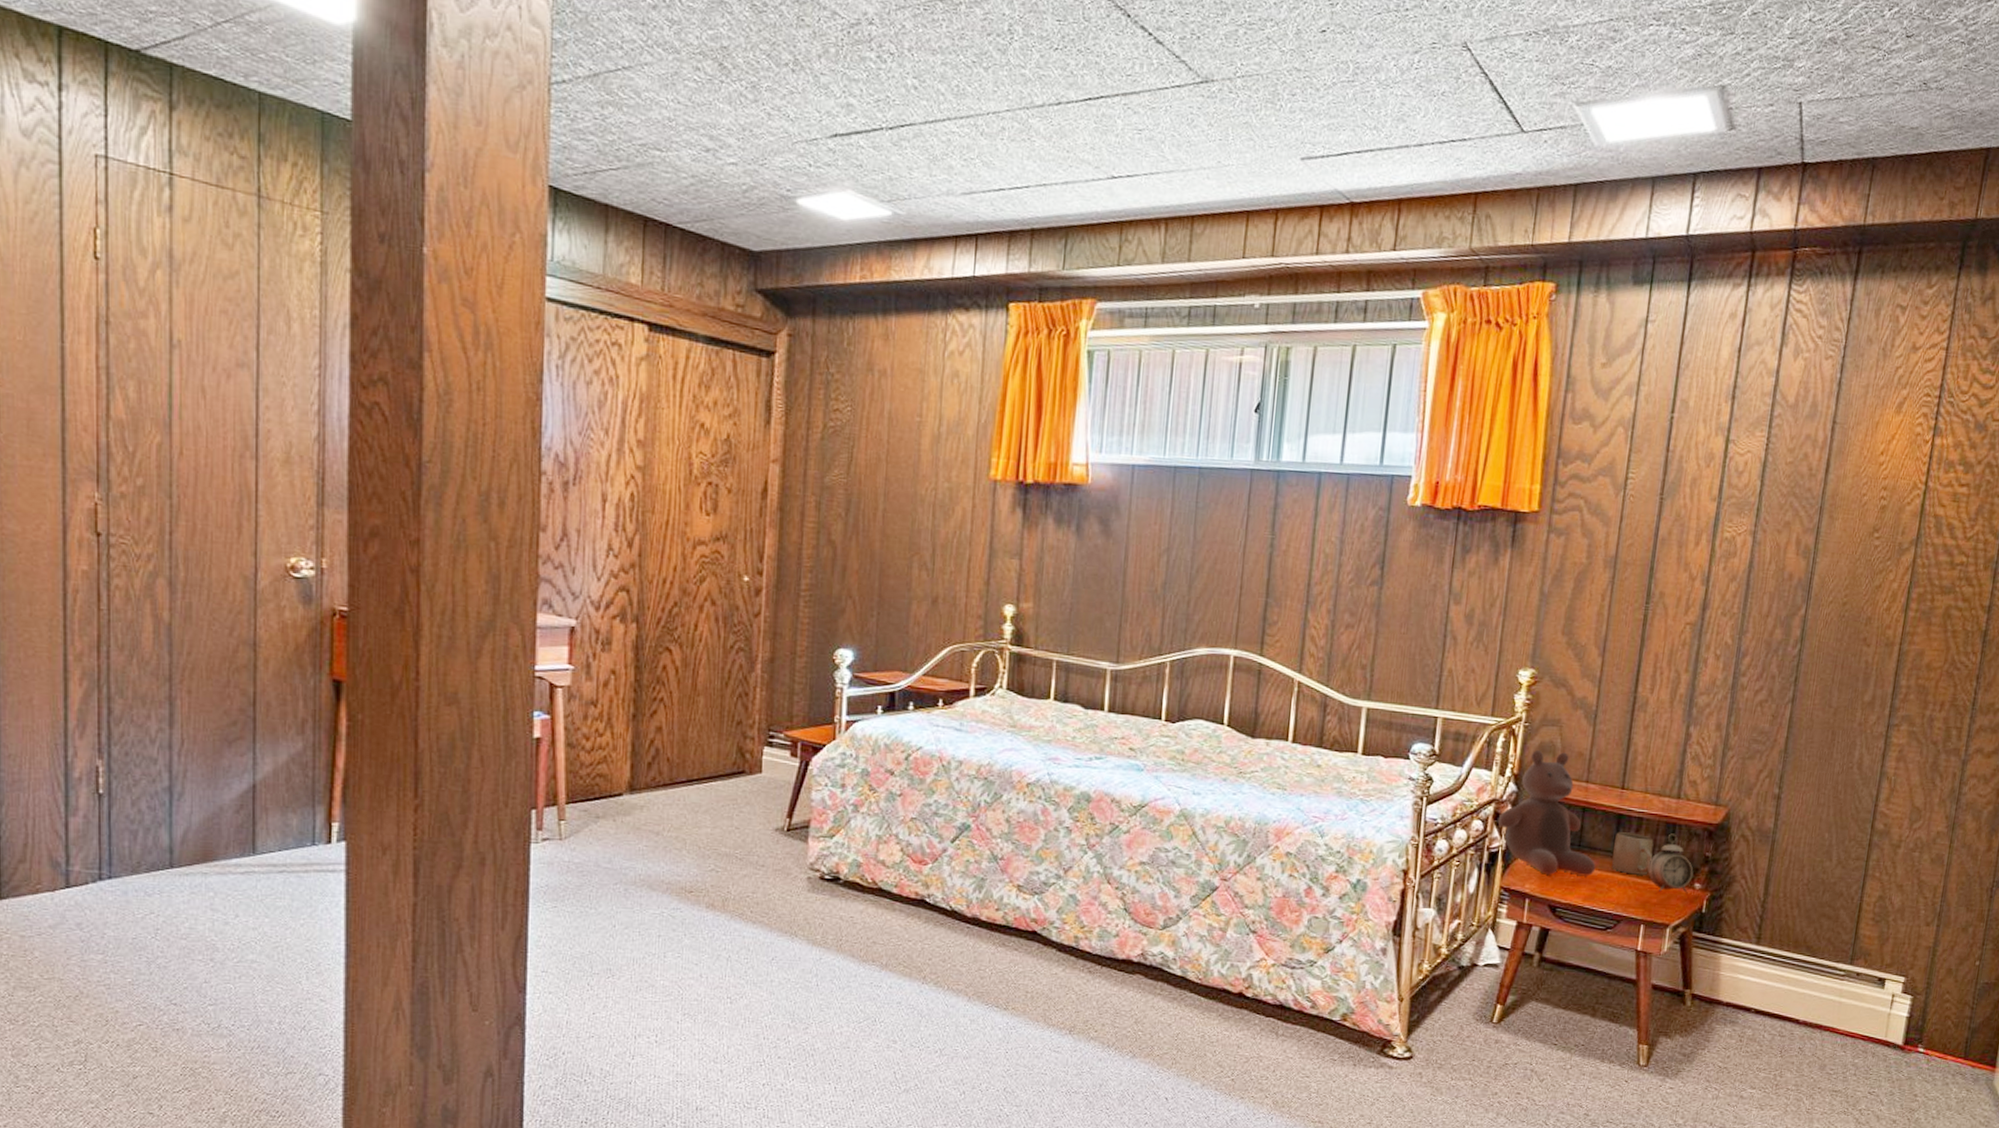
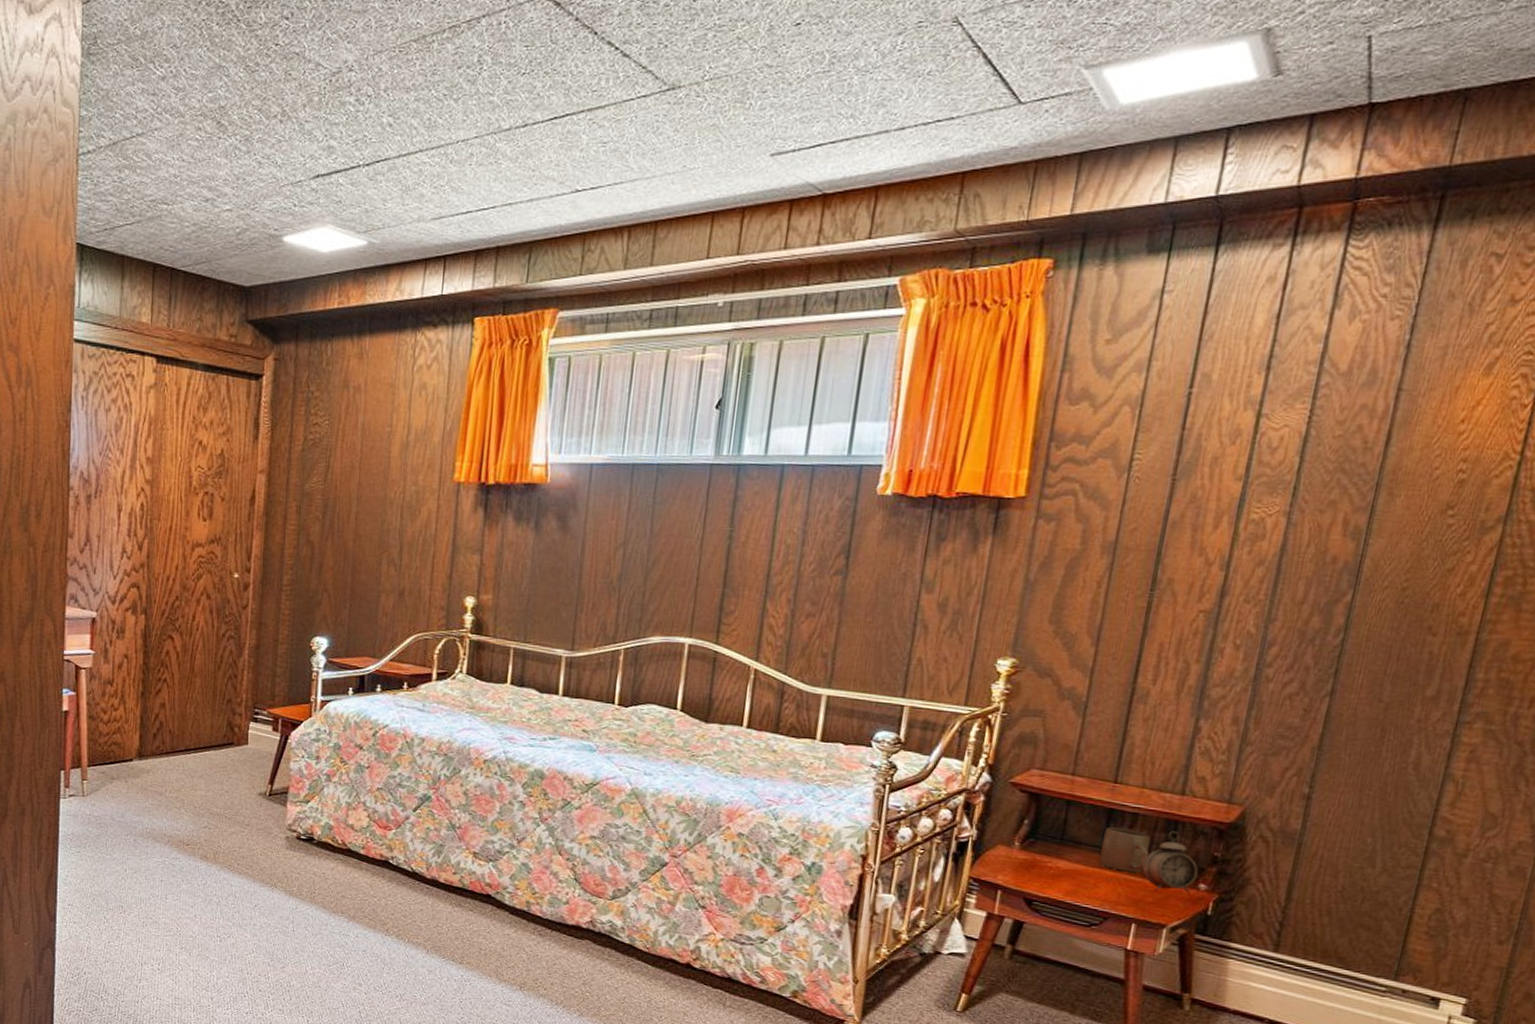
stuffed bear: present [1497,750,1596,877] -> none [968,741,1081,871]

